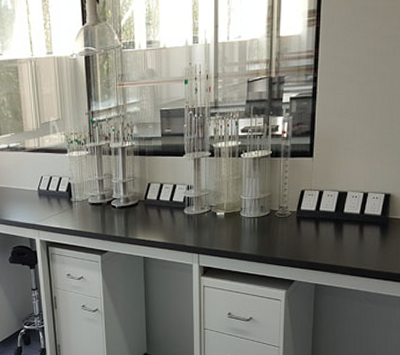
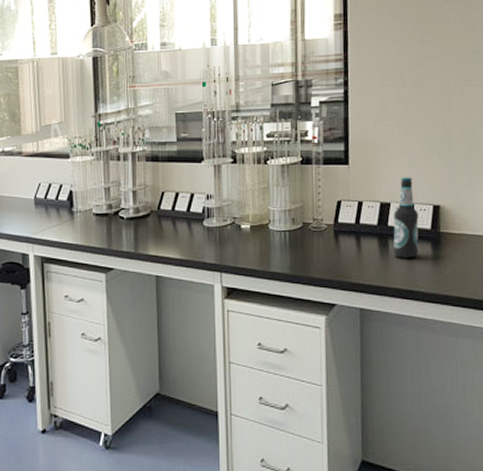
bottle: none [346,168,371,241] -> present [392,177,419,258]

